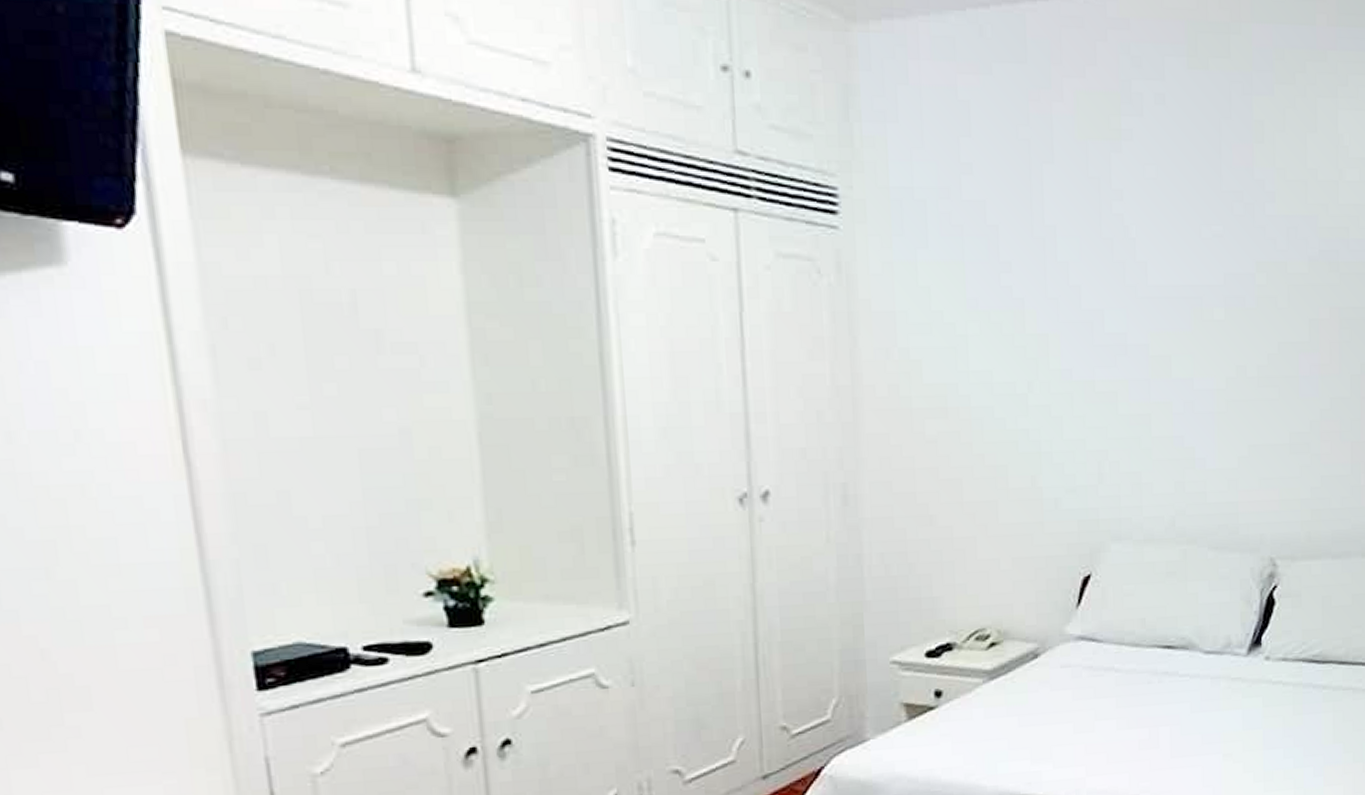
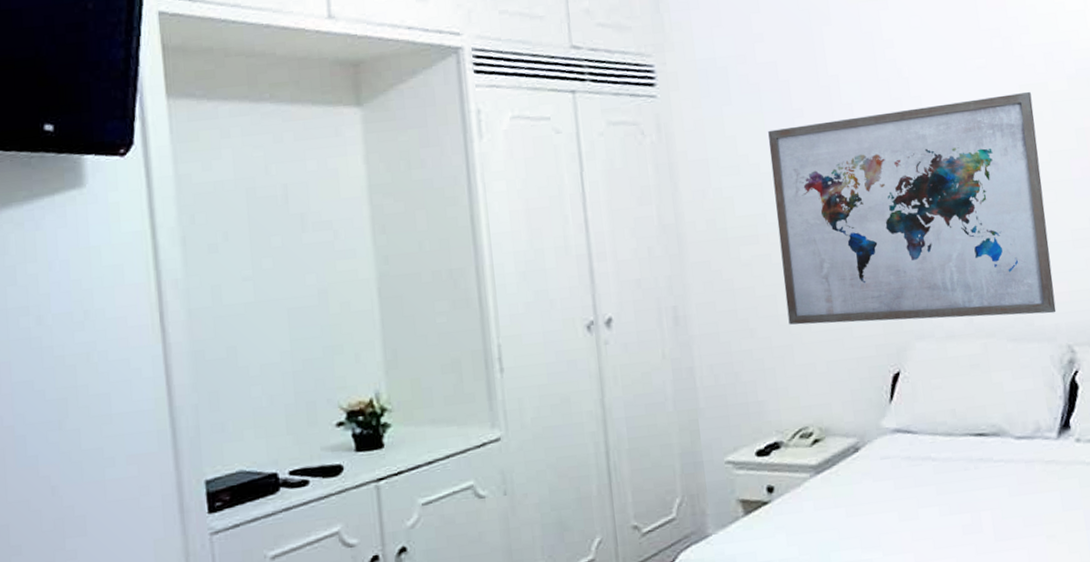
wall art: none [968,271,1268,523] -> present [768,92,1057,325]

